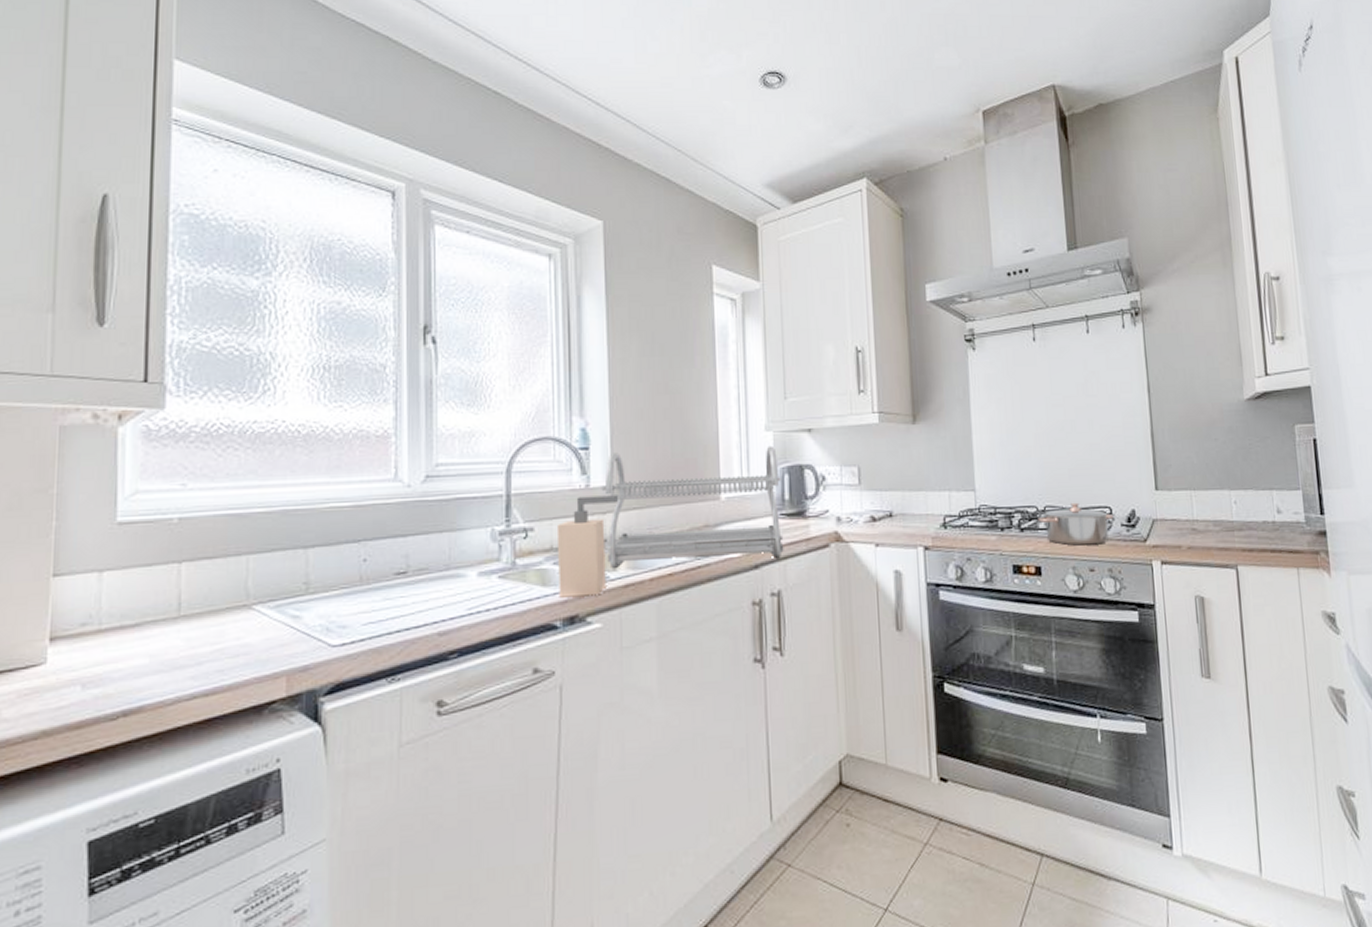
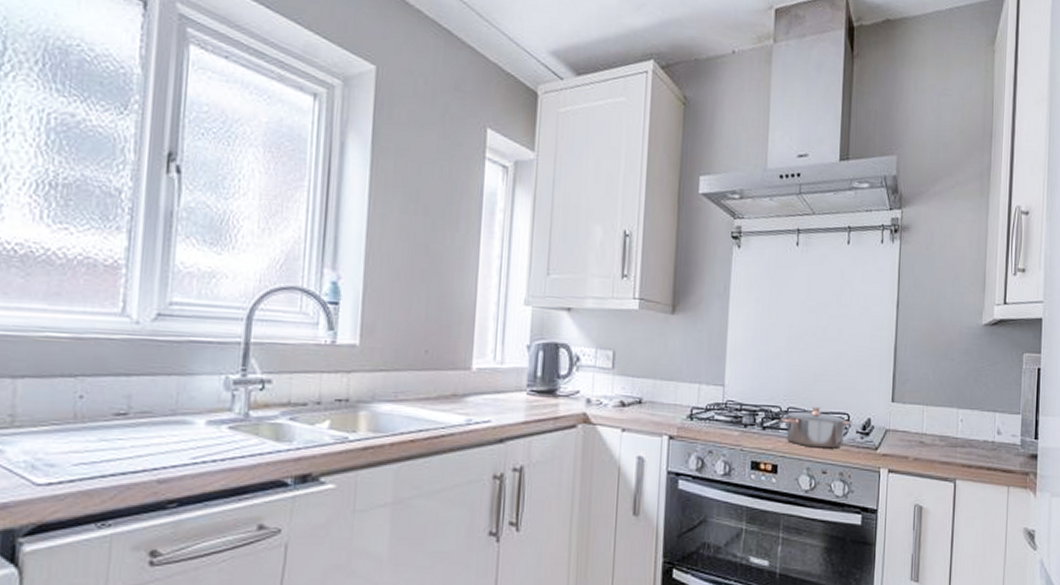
soap dispenser: present [556,495,618,598] -> none [292,352,365,456]
dish rack: present [601,445,784,570] -> none [345,310,536,435]

